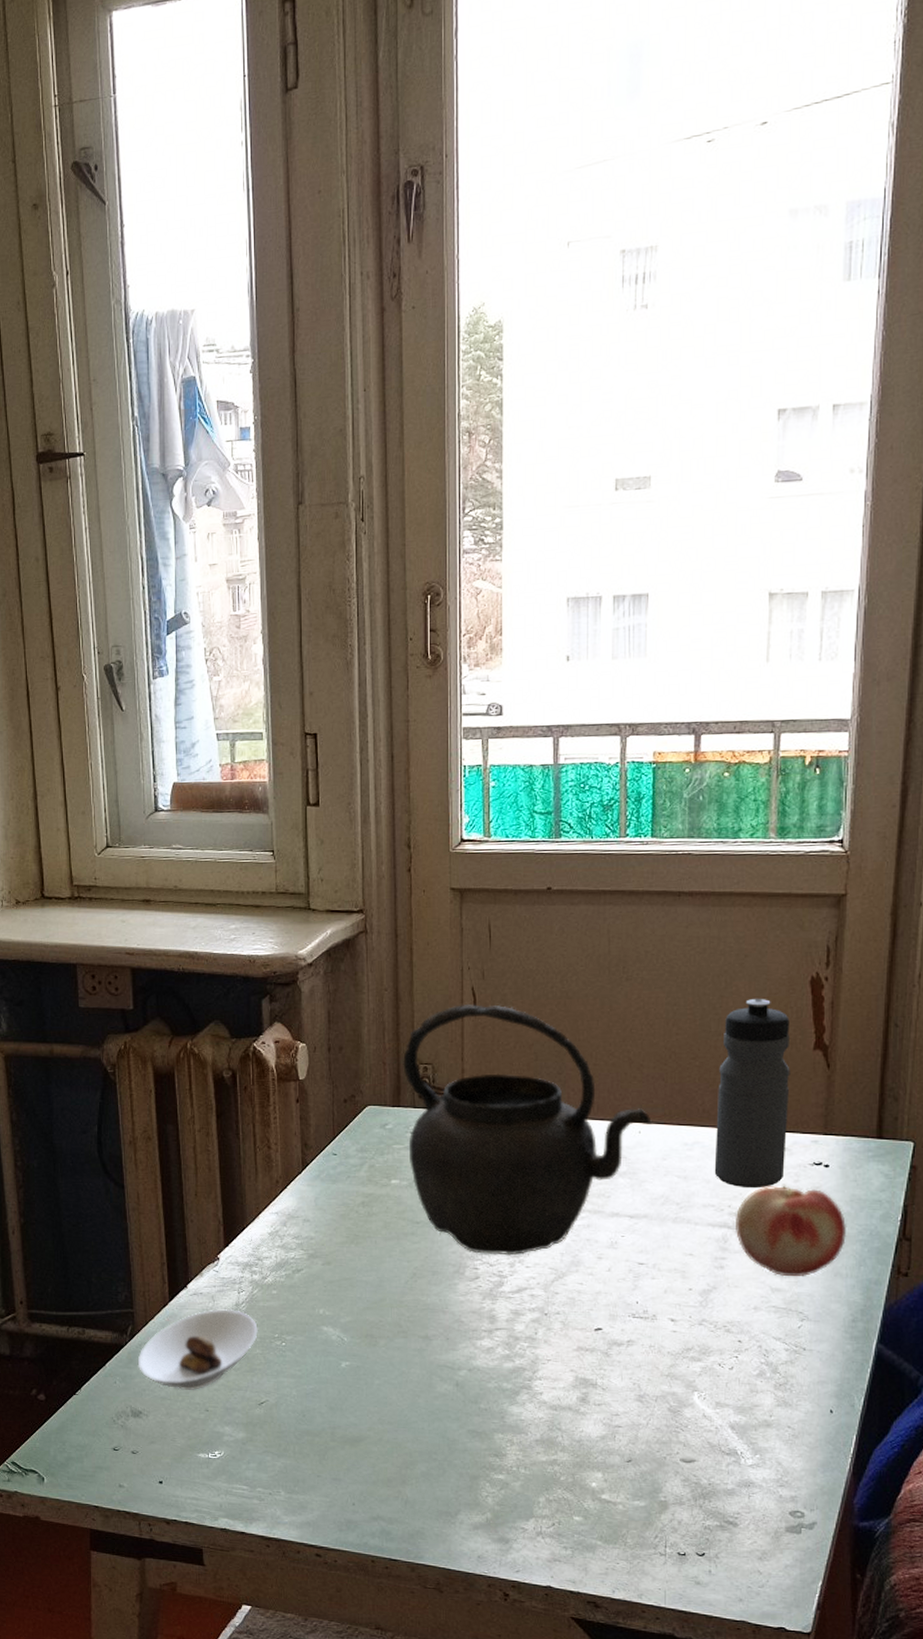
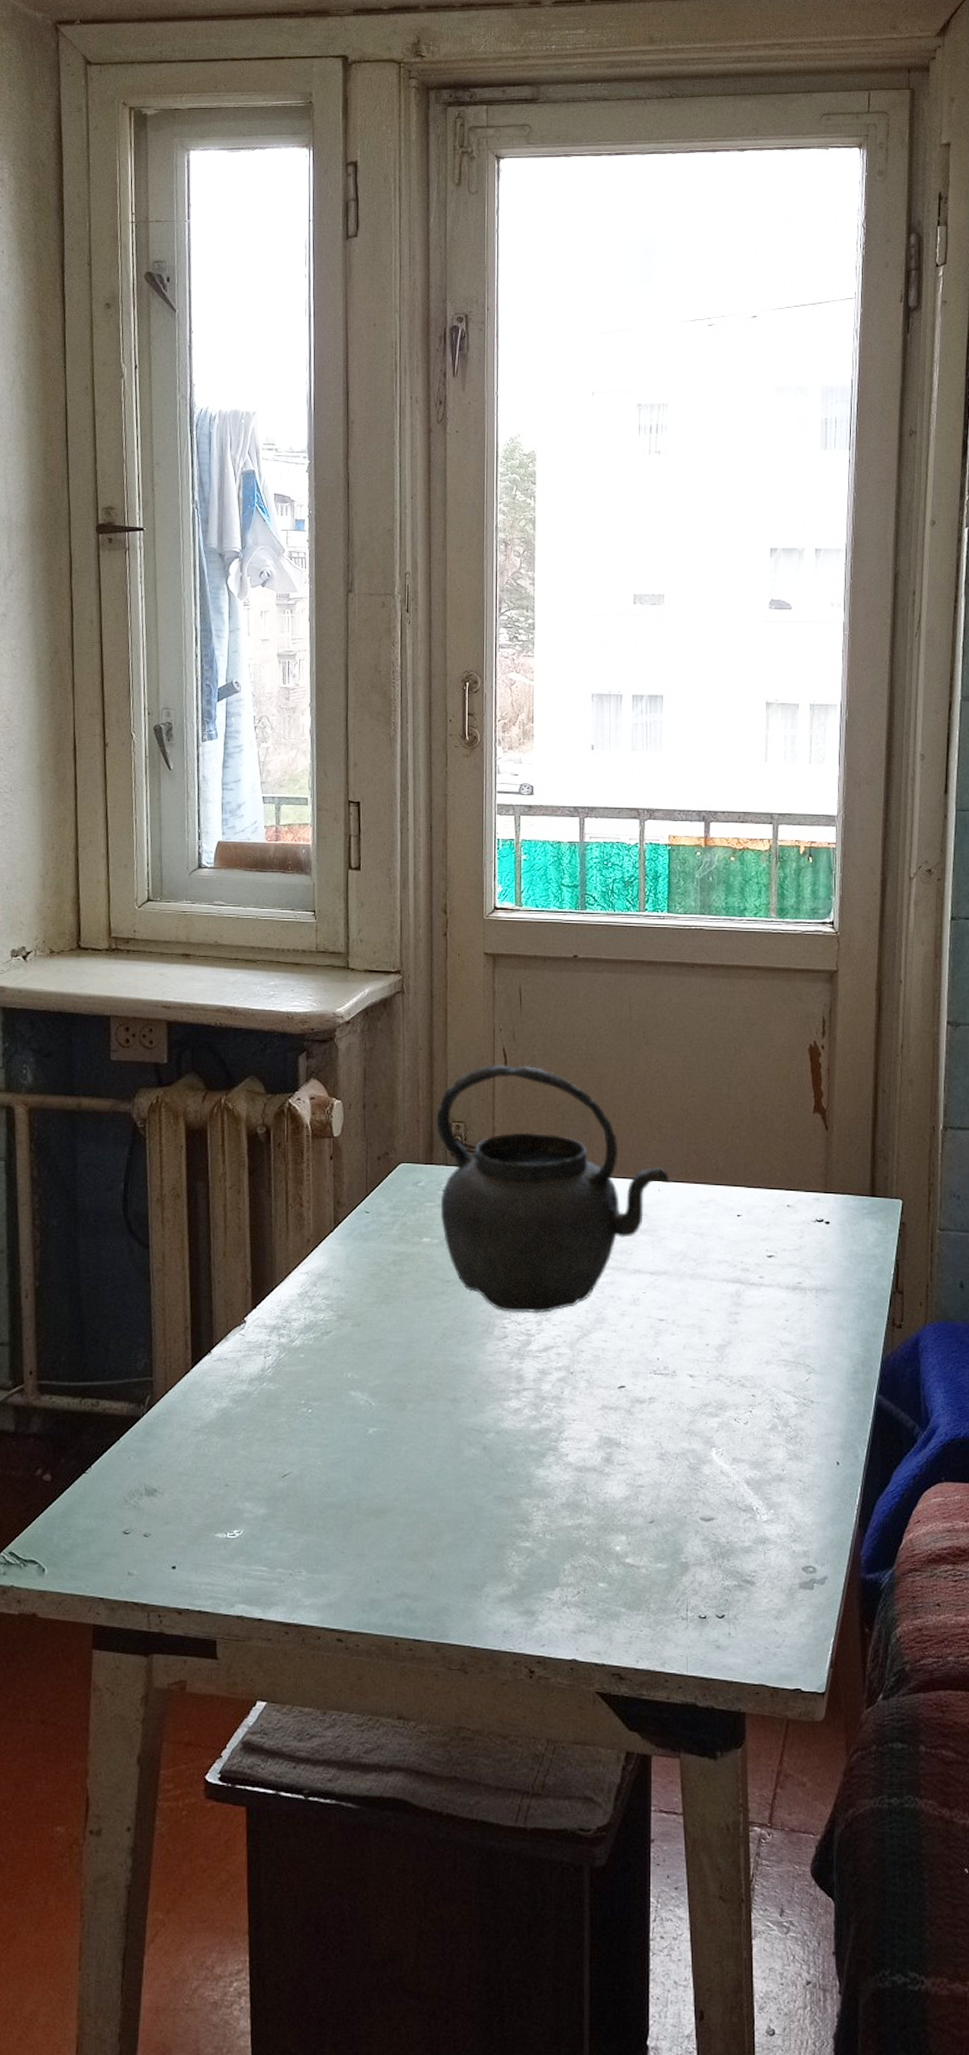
saucer: present [137,1308,259,1390] -> none [154,1374,285,1464]
water bottle: present [714,999,790,1189] -> none [727,1065,794,1245]
fruit: present [736,1186,847,1277] -> none [748,1242,847,1331]

